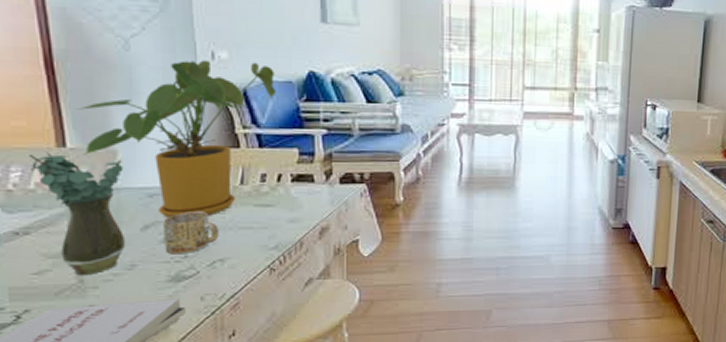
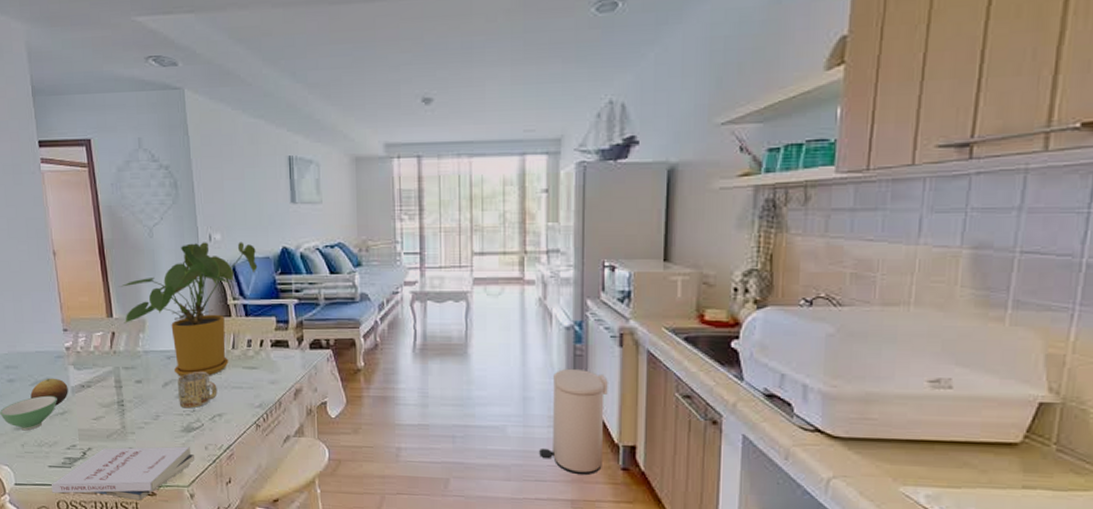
vase: present [29,152,126,274] -> none [90,322,153,422]
pedal bin: none [581,199,645,296] -> present [539,368,608,474]

